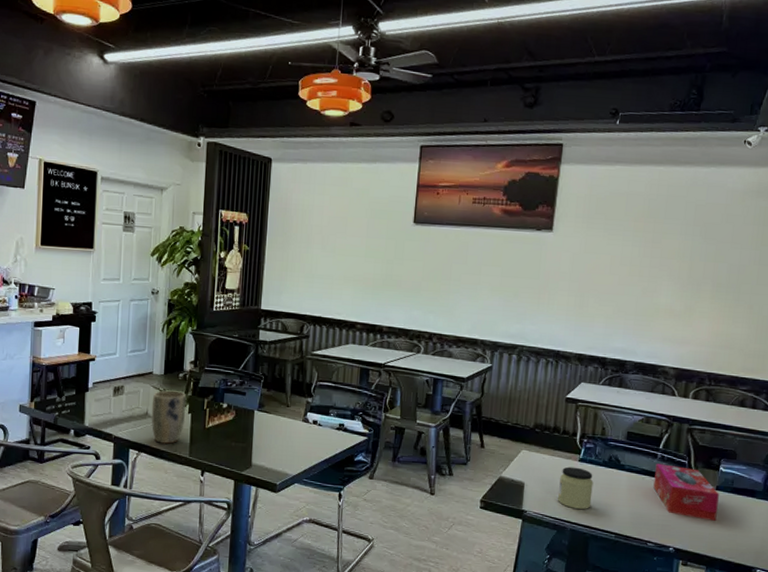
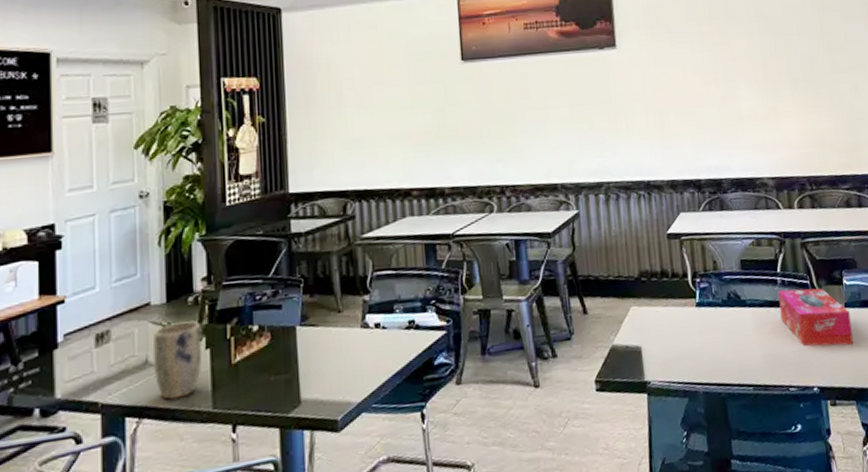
jar: present [558,466,594,510] -> none [679,314,720,366]

